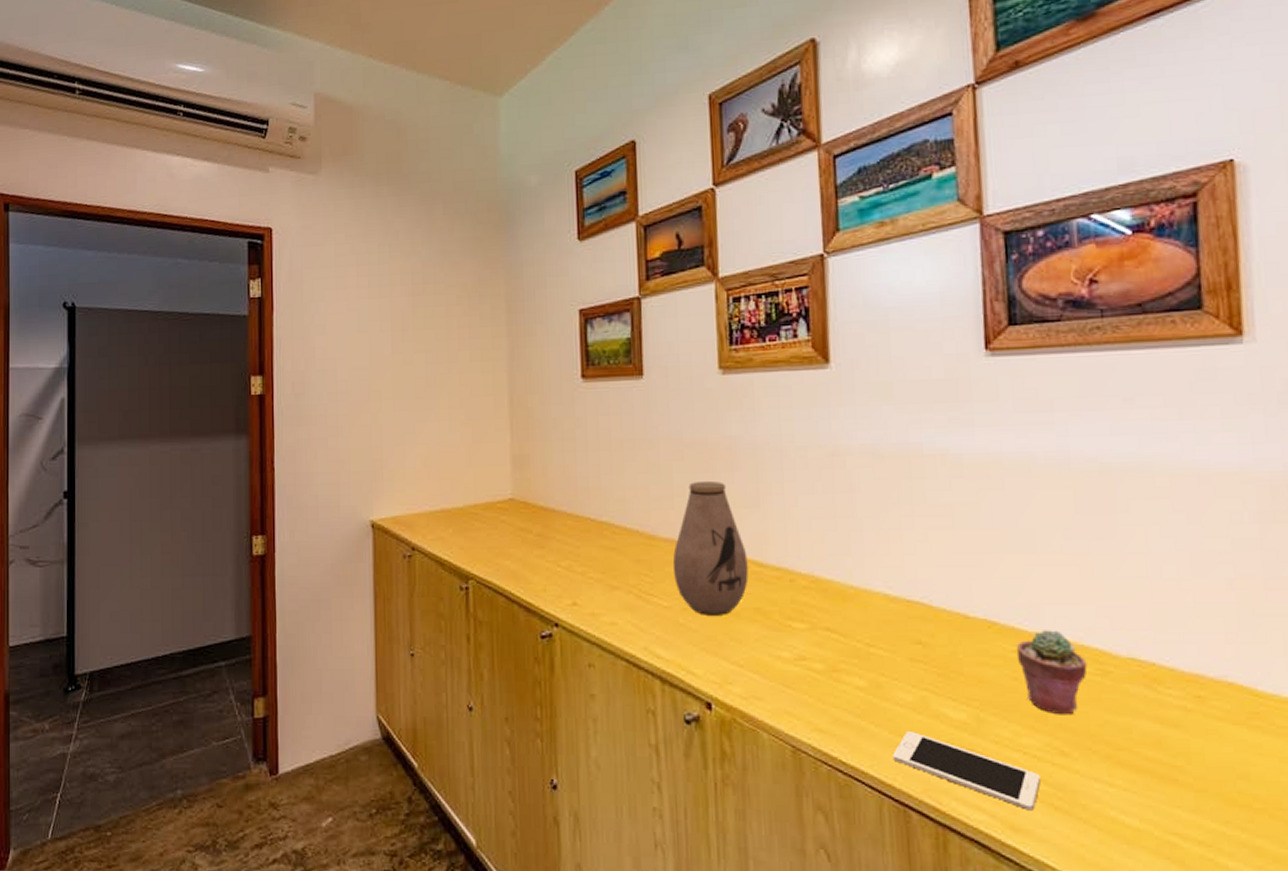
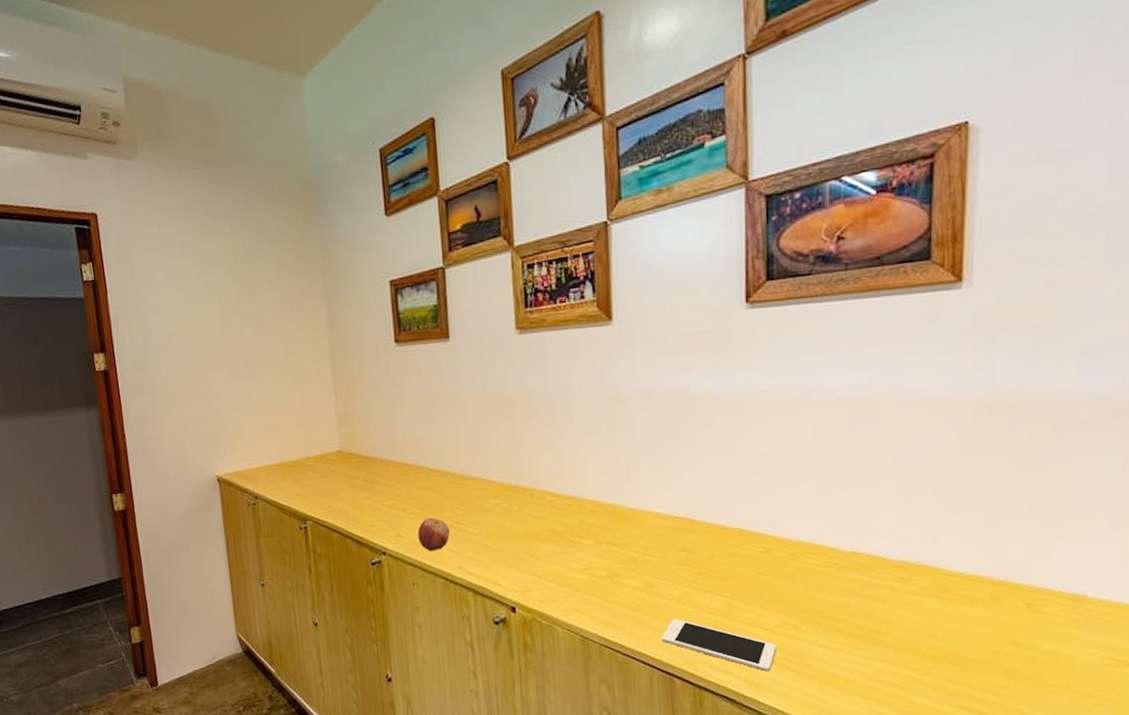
apple: none [597,584,635,625] -> present [417,517,450,551]
vase: present [672,481,749,615] -> none [480,427,544,539]
potted succulent: present [1016,630,1088,715] -> none [762,533,818,599]

